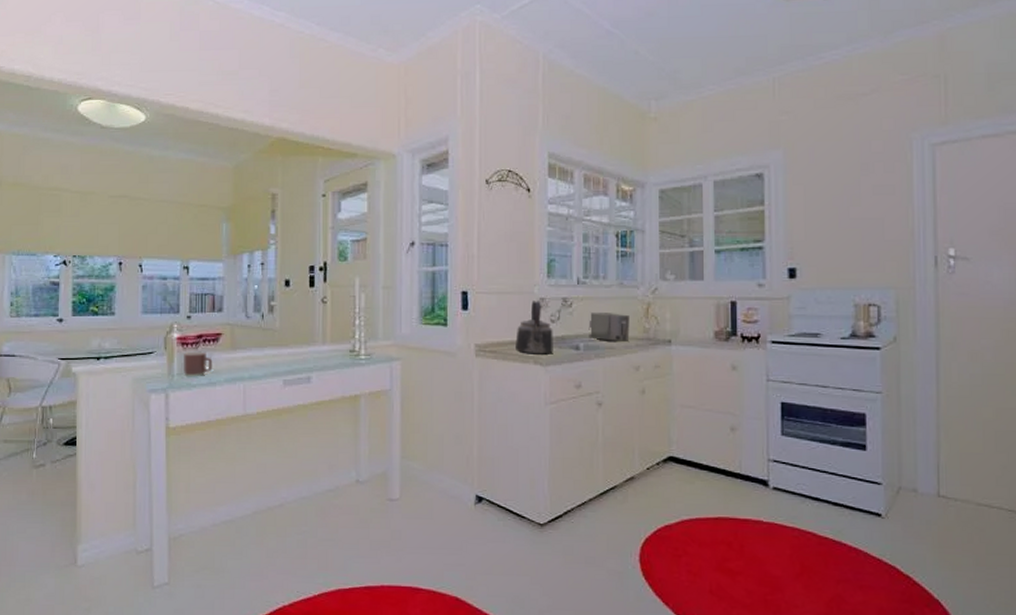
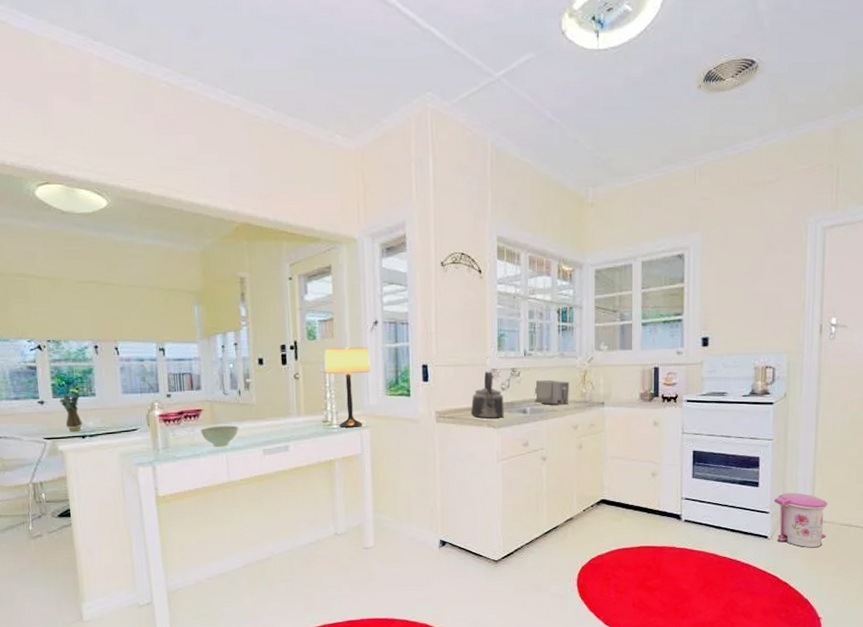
vase: none [78,312,99,352] -> present [59,394,83,431]
mug: present [184,351,213,377] -> none [167,427,196,451]
bowl: none [218,352,260,375] -> present [199,425,239,447]
table lamp: none [355,269,404,359] -> present [324,347,370,428]
trash can: none [886,460,959,533] -> present [773,492,828,548]

